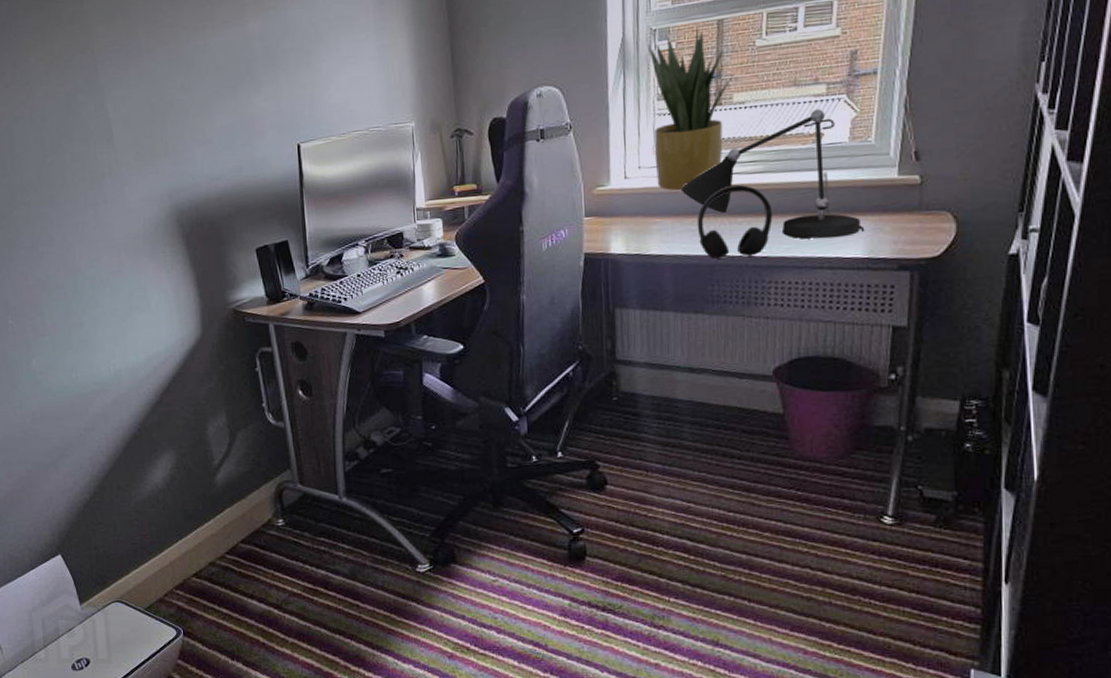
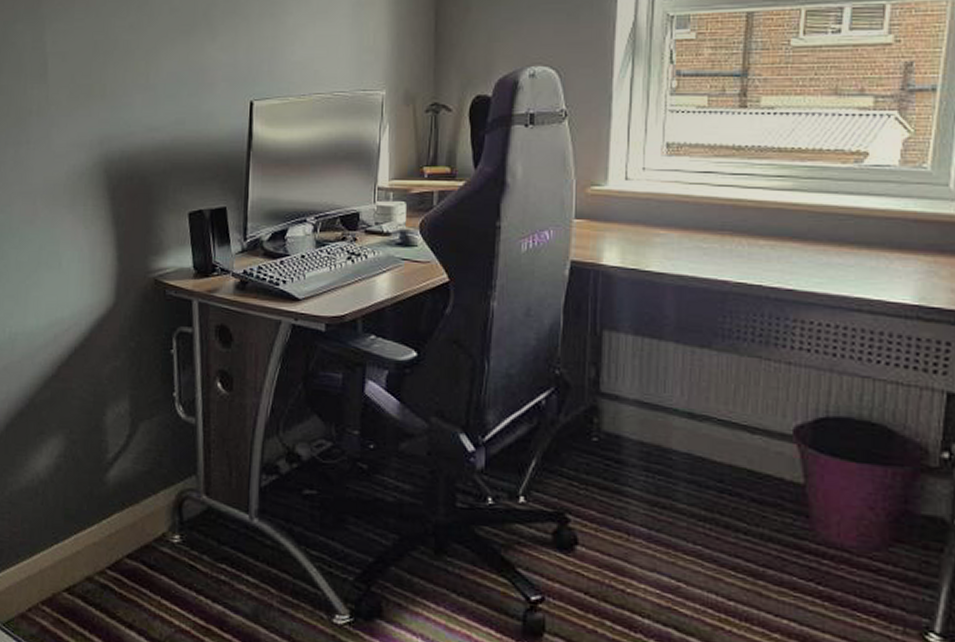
planter: present [648,26,736,191] -> none [662,17,766,201]
desk lamp: present [681,109,865,239] -> none [693,124,916,277]
headphones: present [697,184,773,259] -> none [709,200,802,287]

